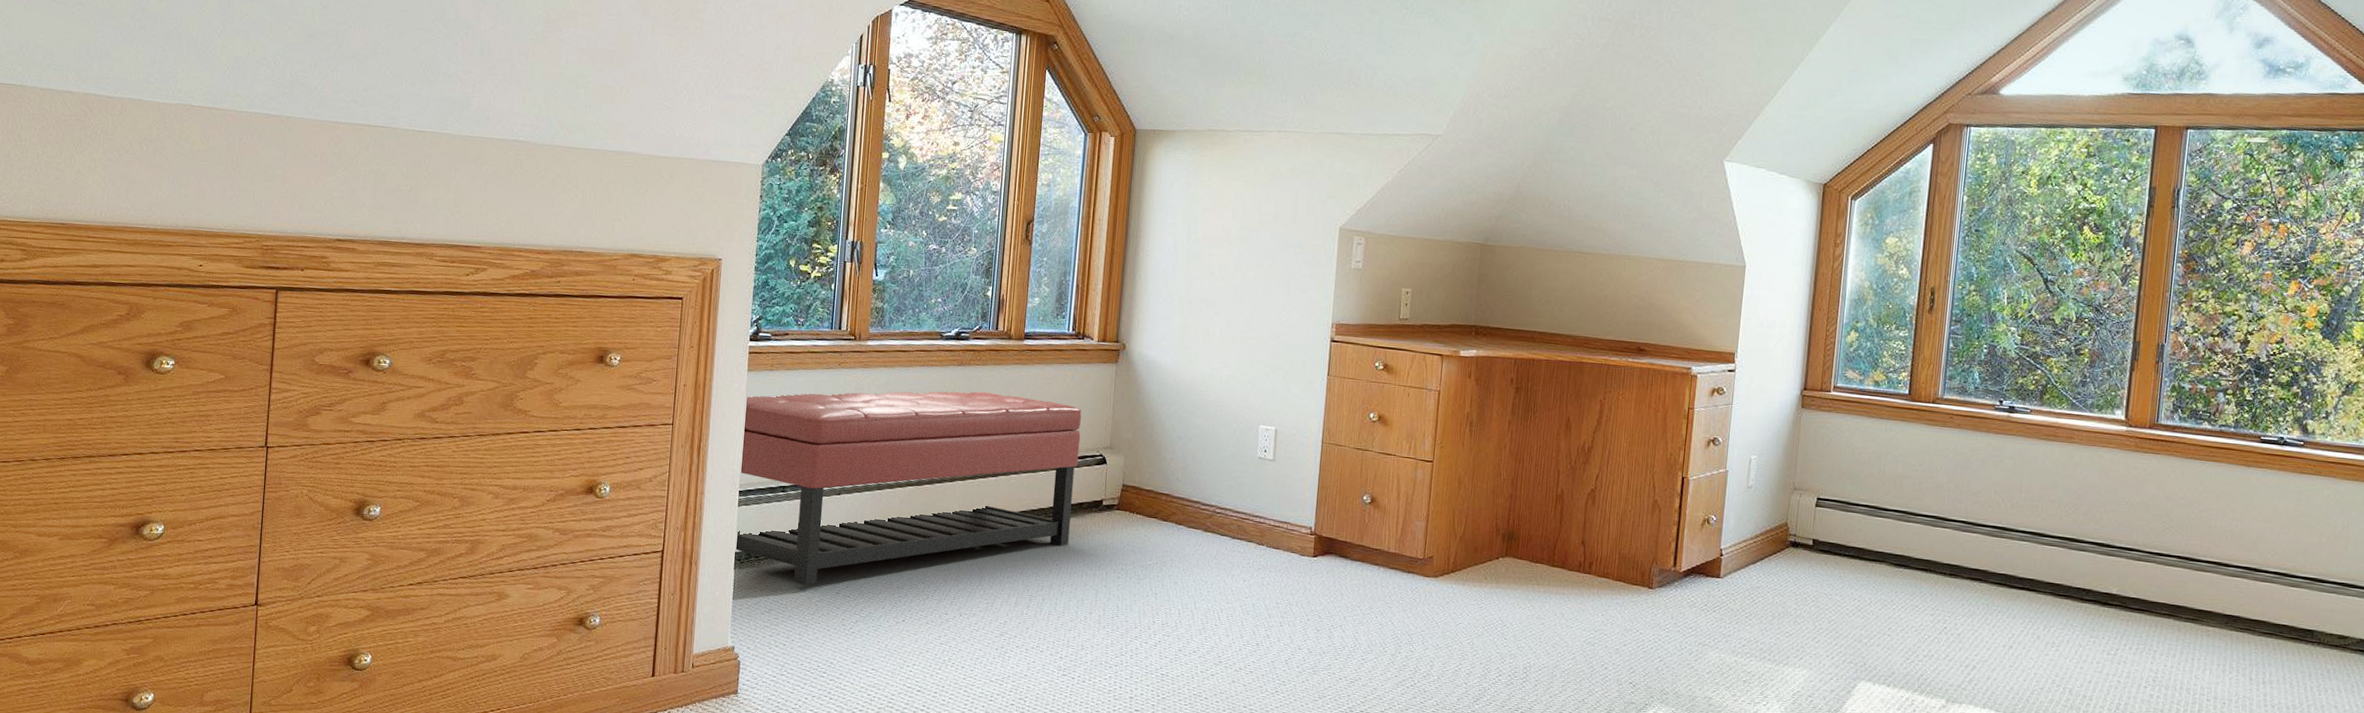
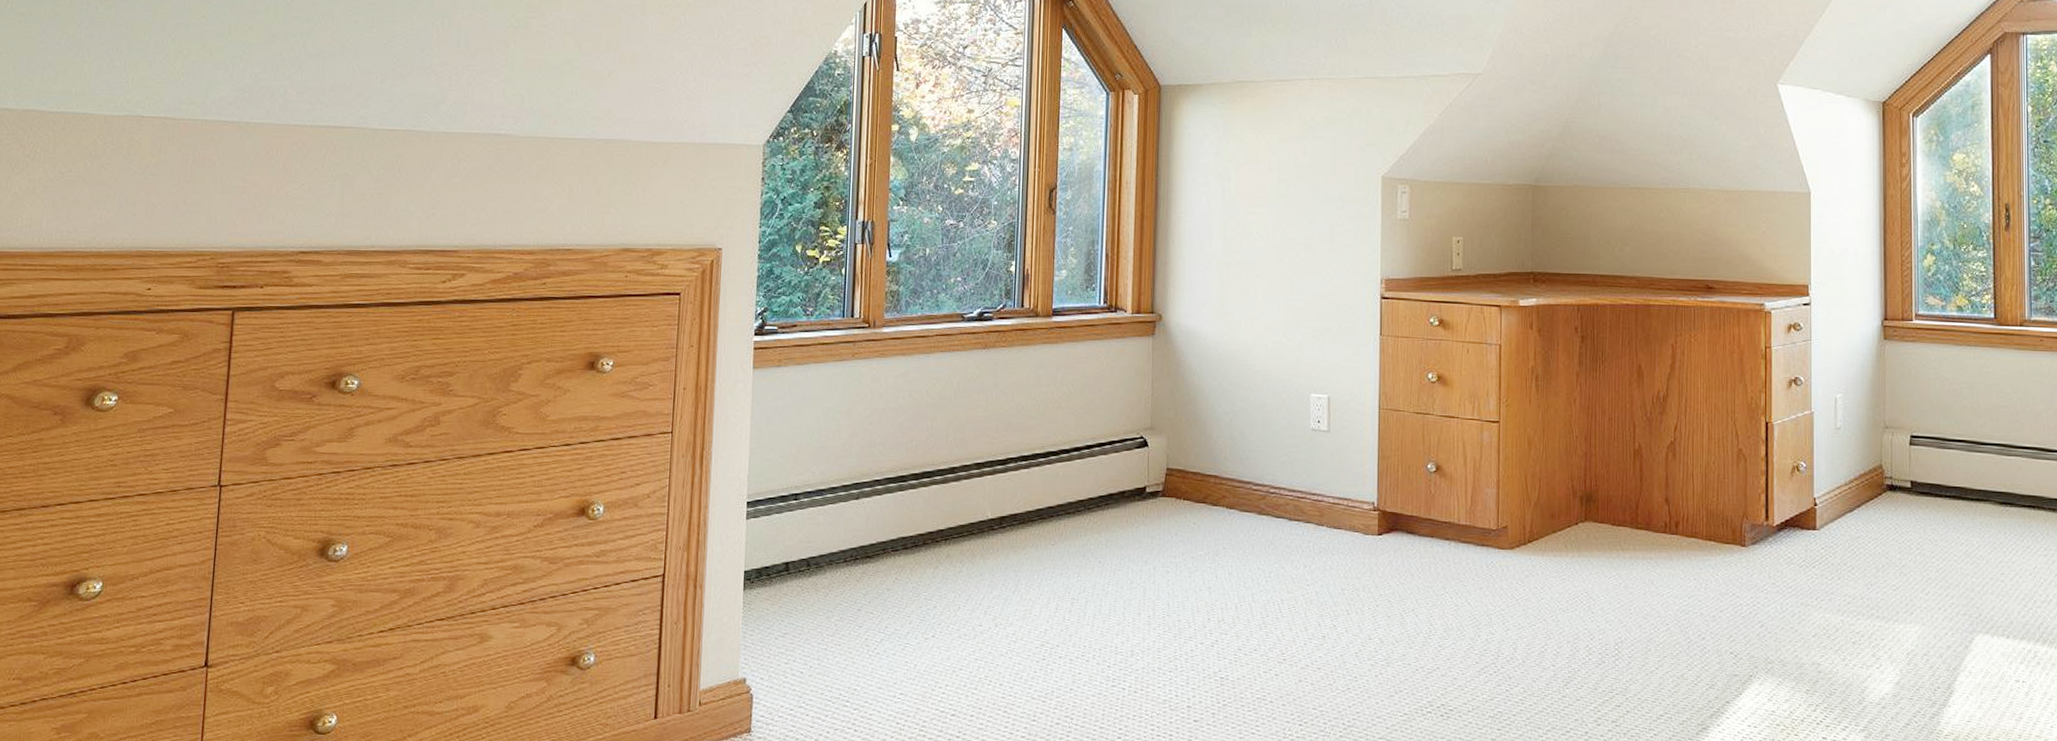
ottoman: present [736,391,1082,586] -> none [746,375,1119,604]

